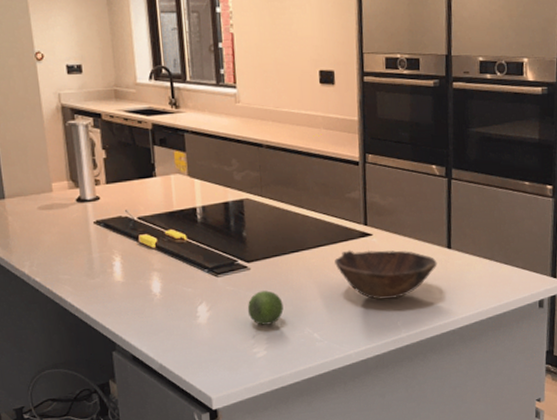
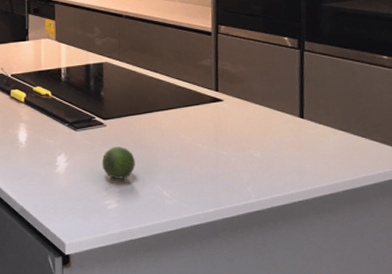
bowl: present [335,250,437,300] -> none [186,114,289,164]

